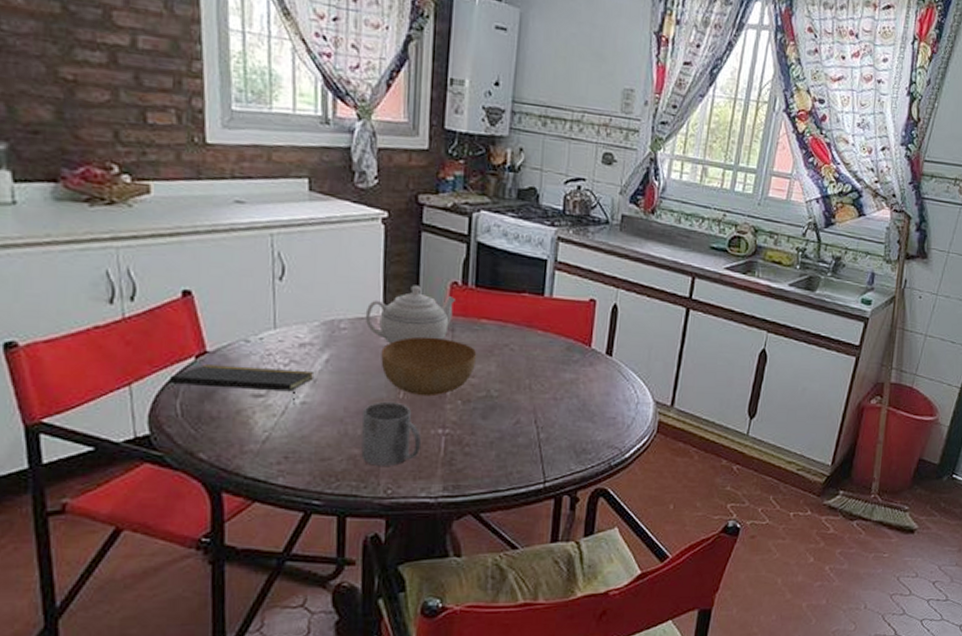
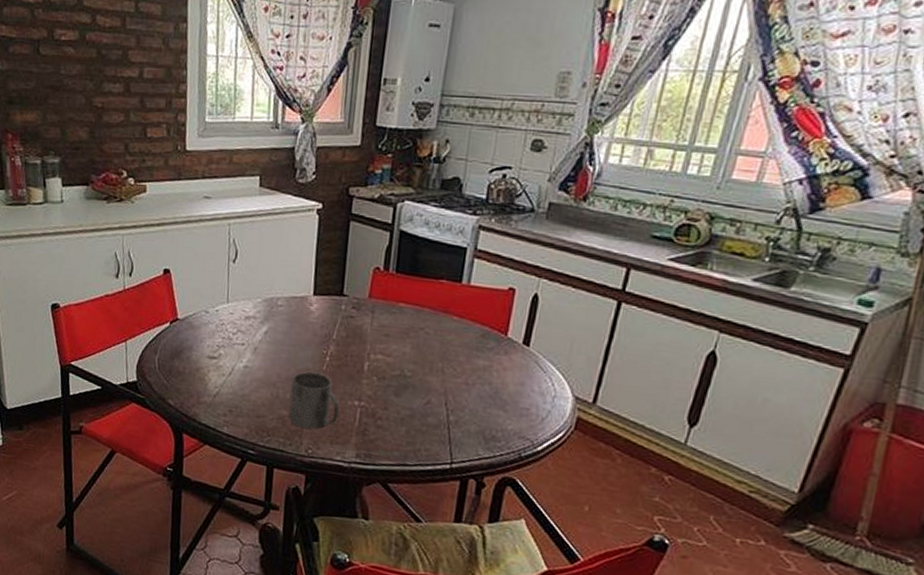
notepad: present [170,364,315,405] -> none [152,329,256,368]
teapot: present [365,285,455,344] -> none [298,269,377,321]
bowl: present [381,336,477,397] -> none [309,316,394,371]

